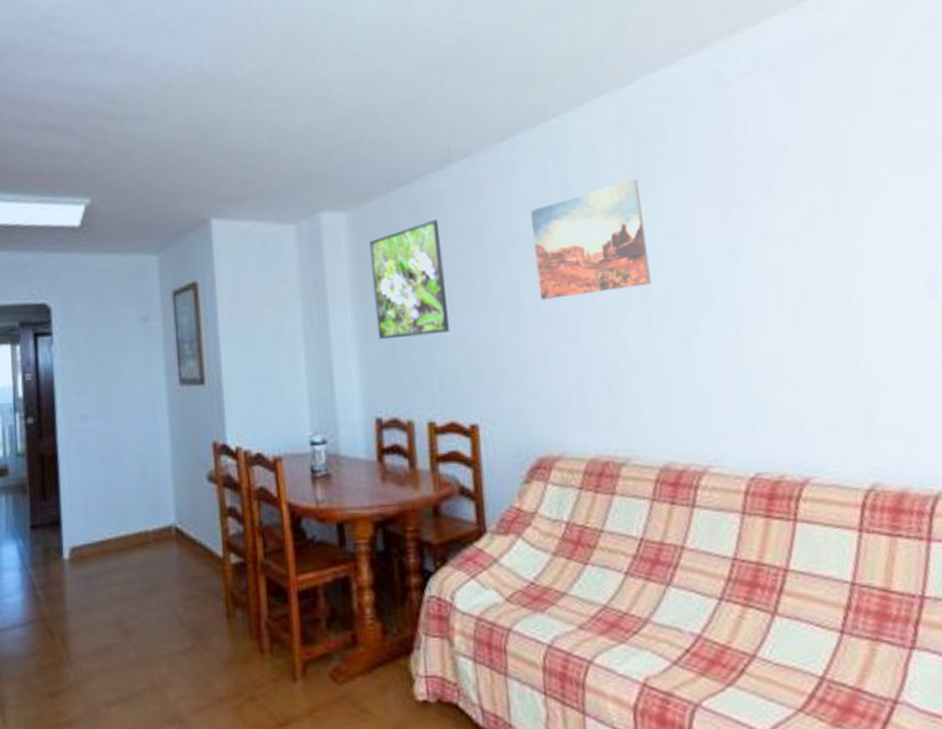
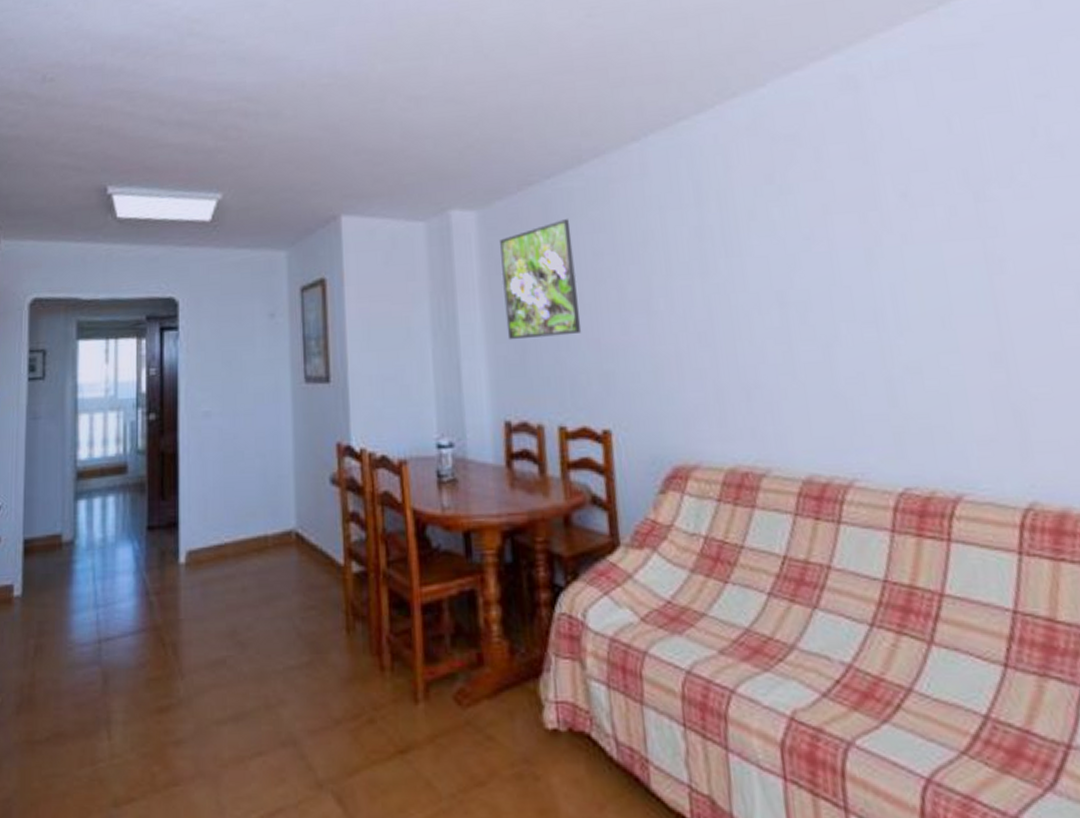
wall art: present [530,179,652,300] -> none [662,181,789,302]

